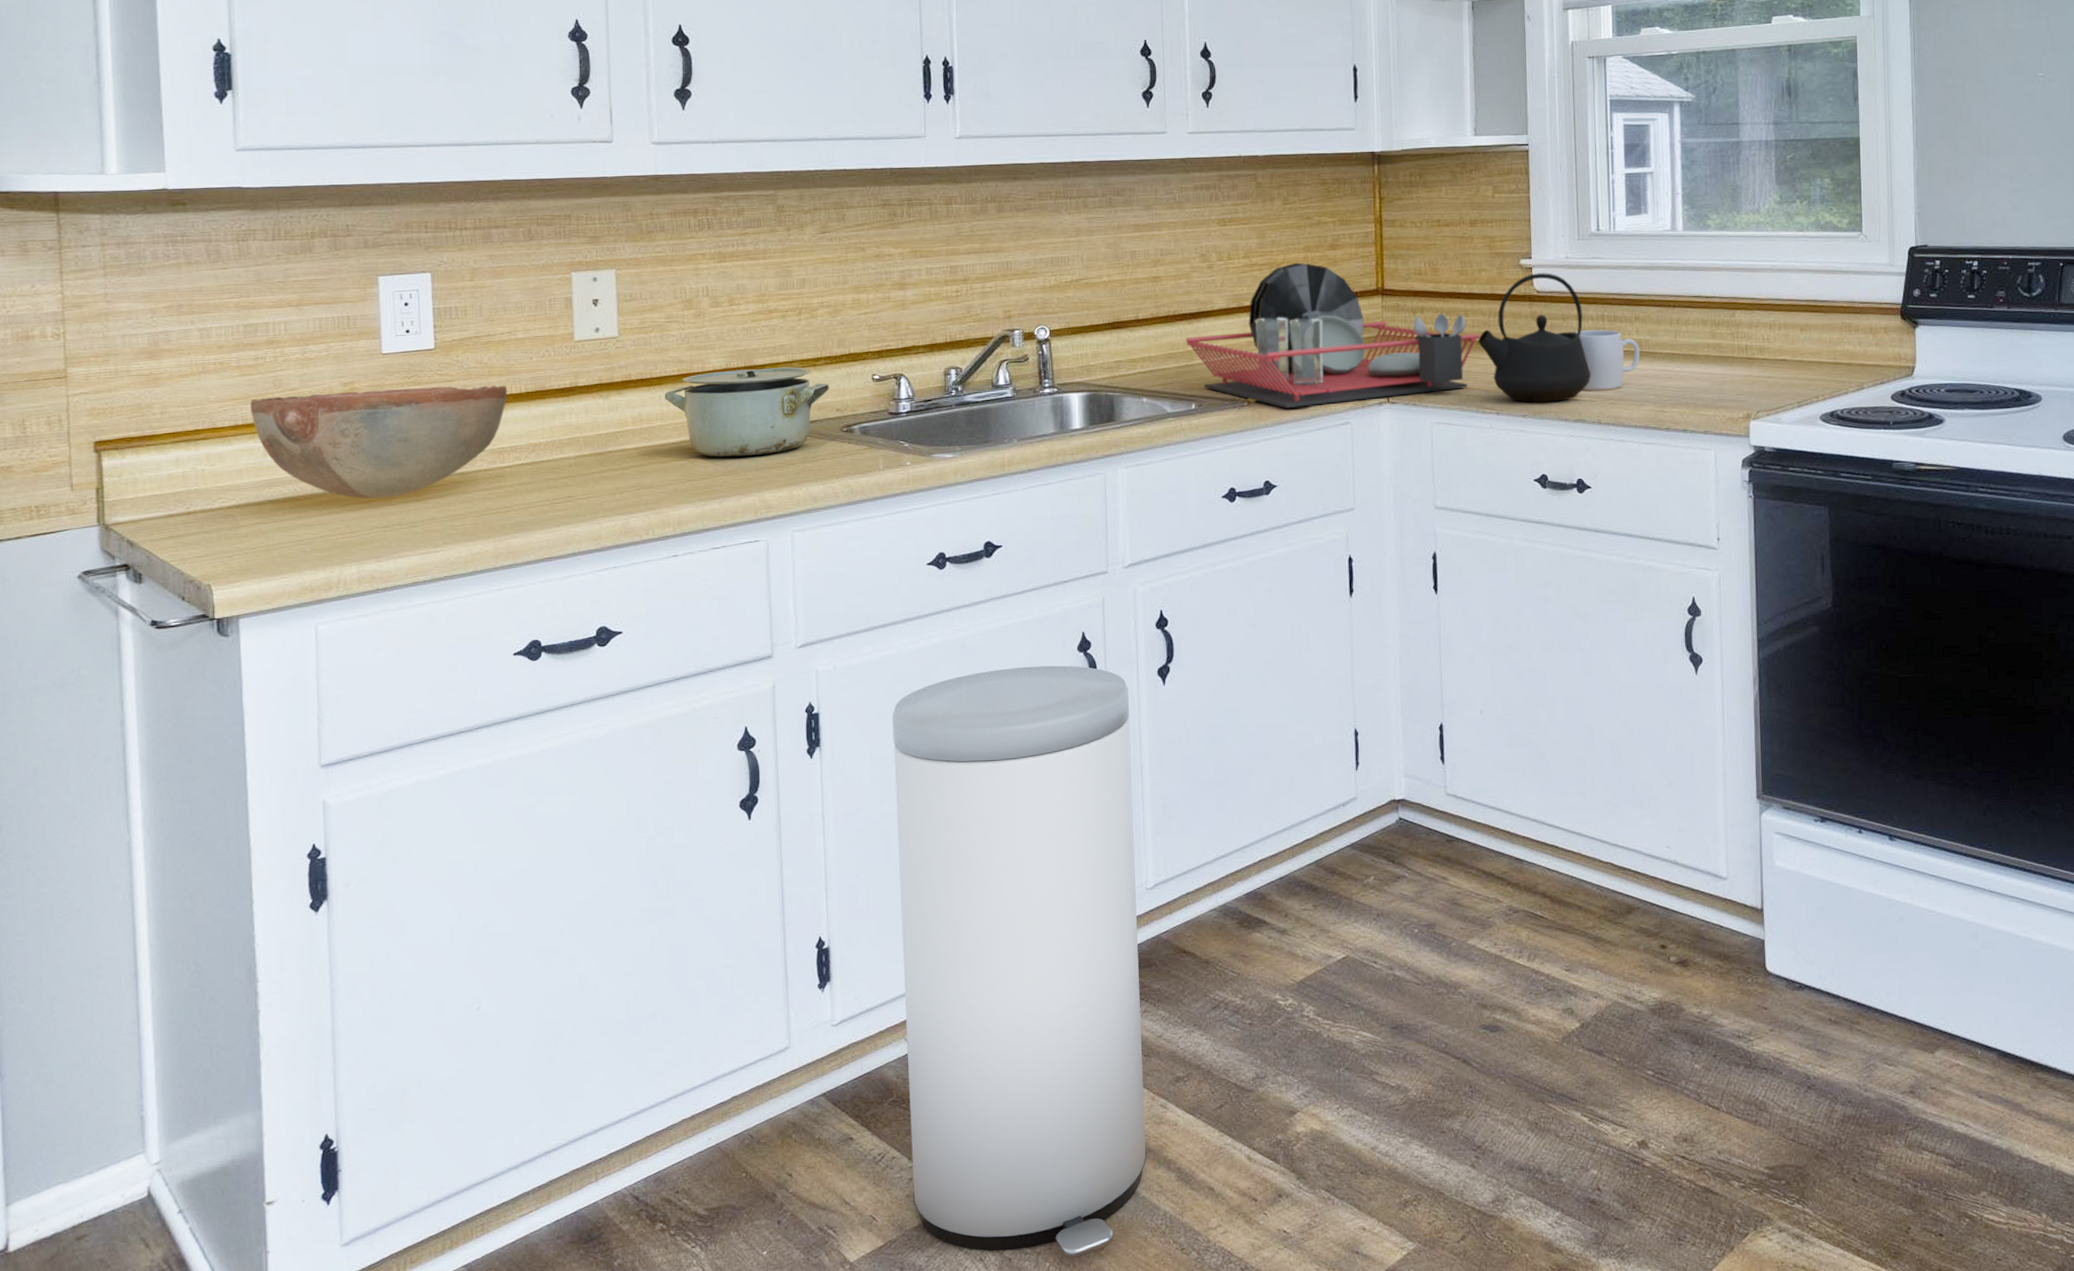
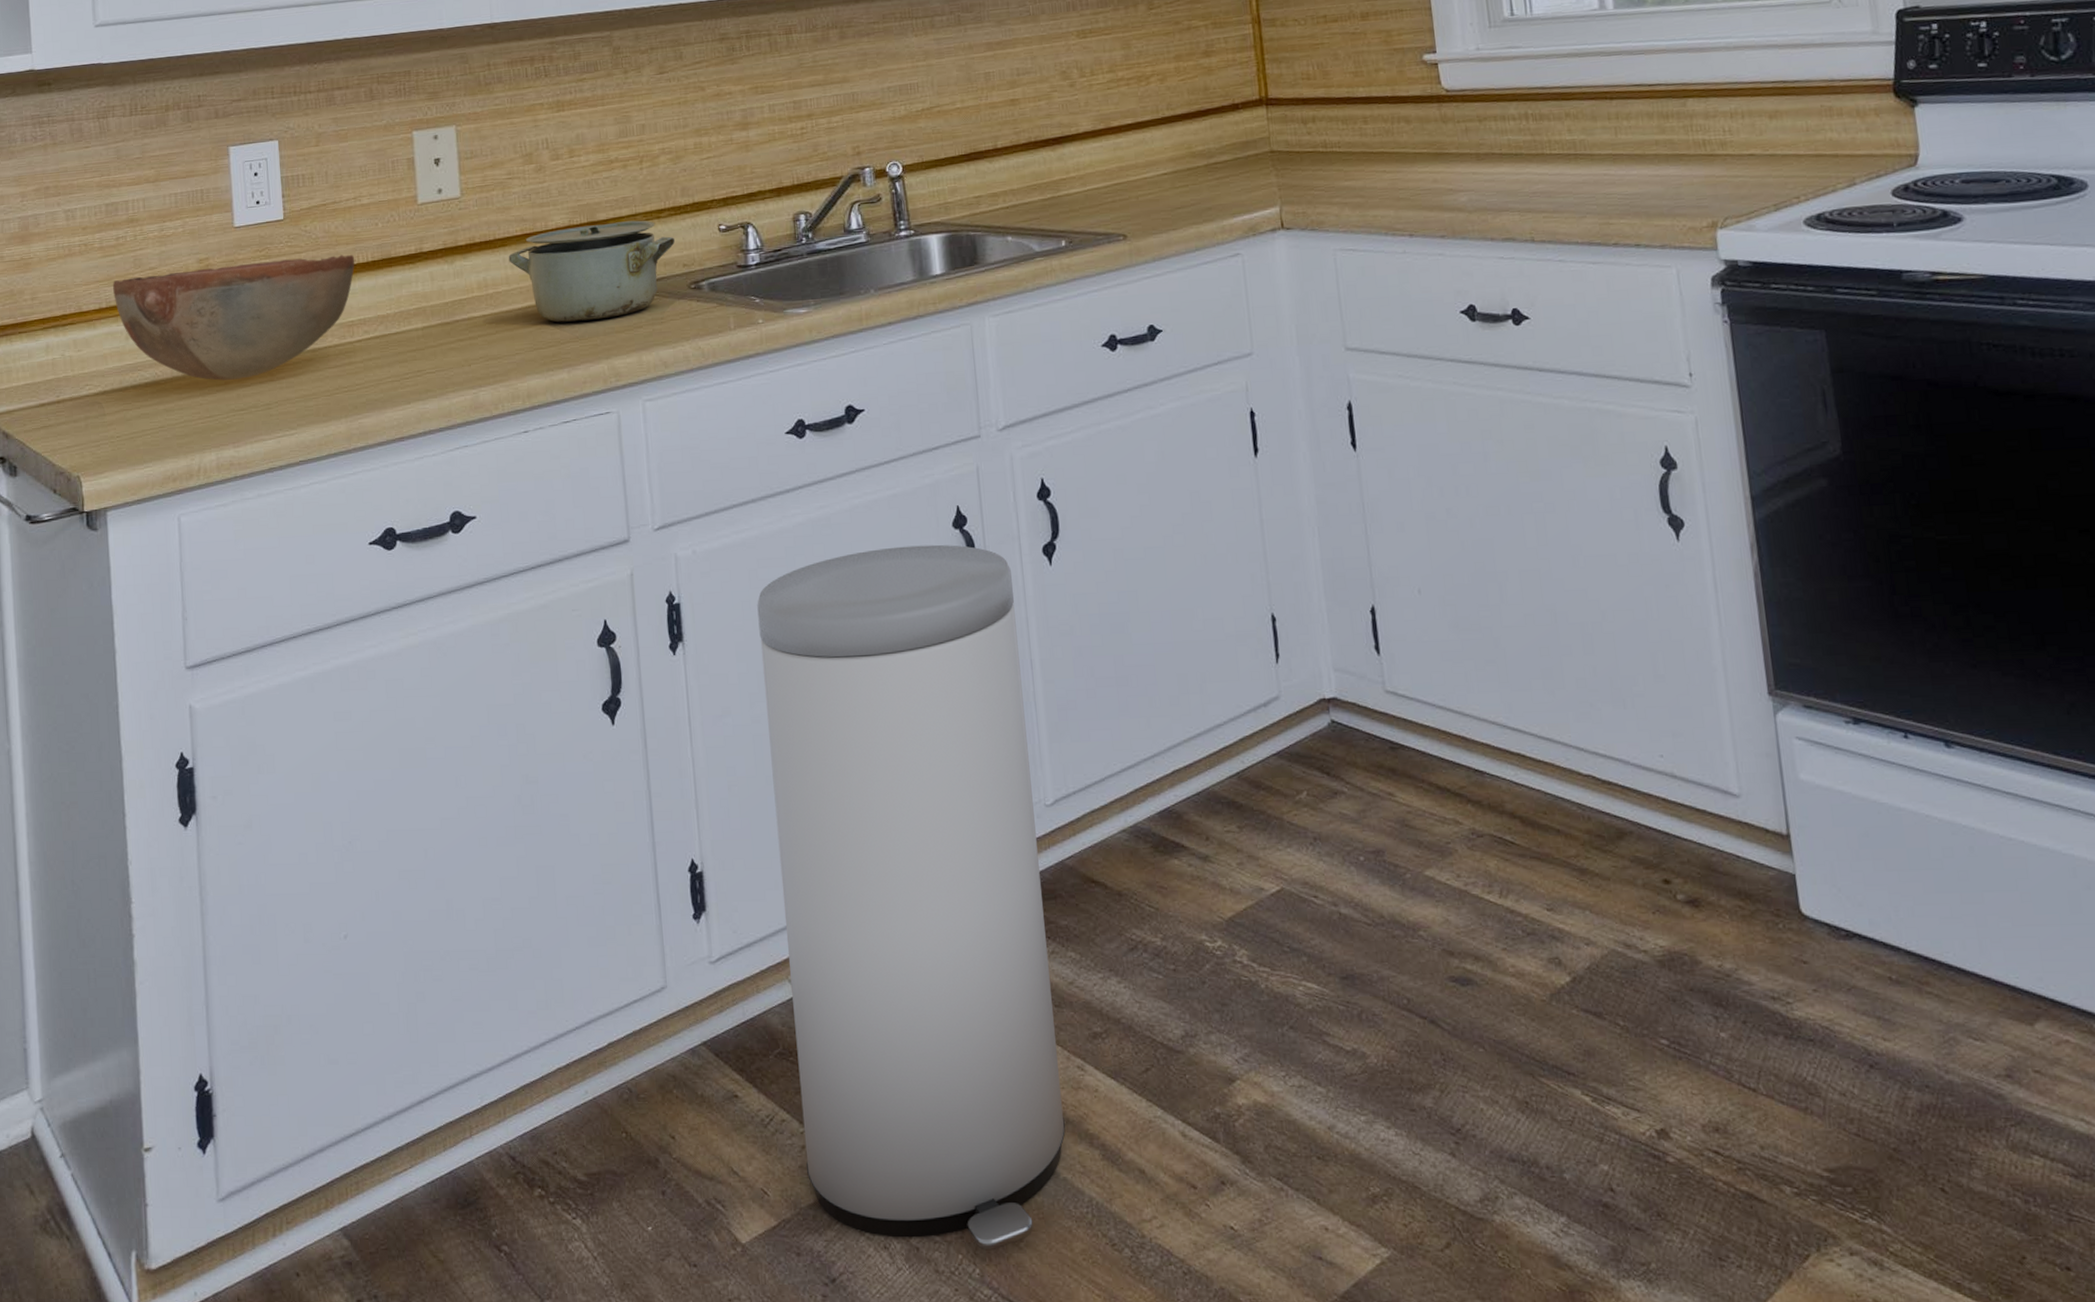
dish rack: present [1185,262,1480,409] -> none [1050,73,1383,241]
kettle: present [1478,273,1591,403] -> none [1381,68,1519,221]
mug: present [1576,330,1640,390] -> none [1496,130,1575,203]

